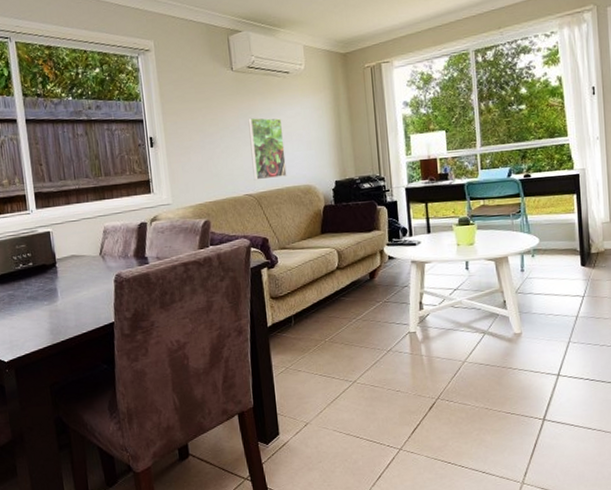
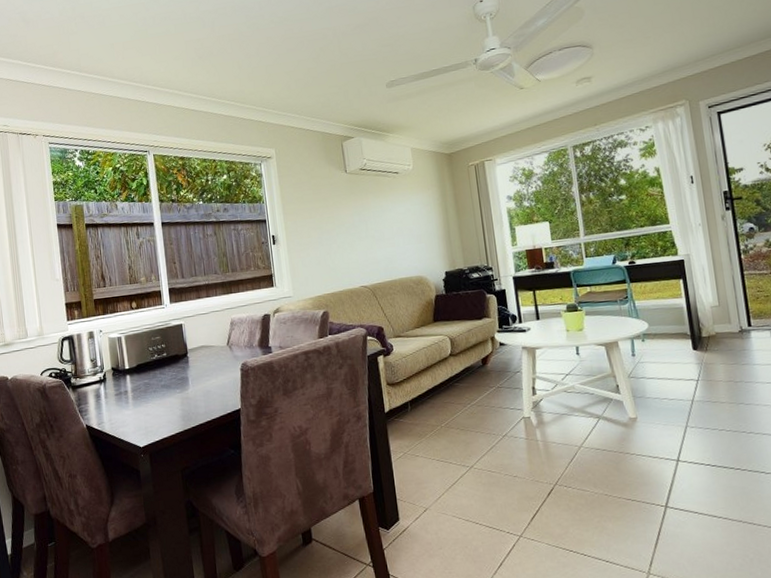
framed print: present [248,117,287,180] -> none [362,214,399,273]

